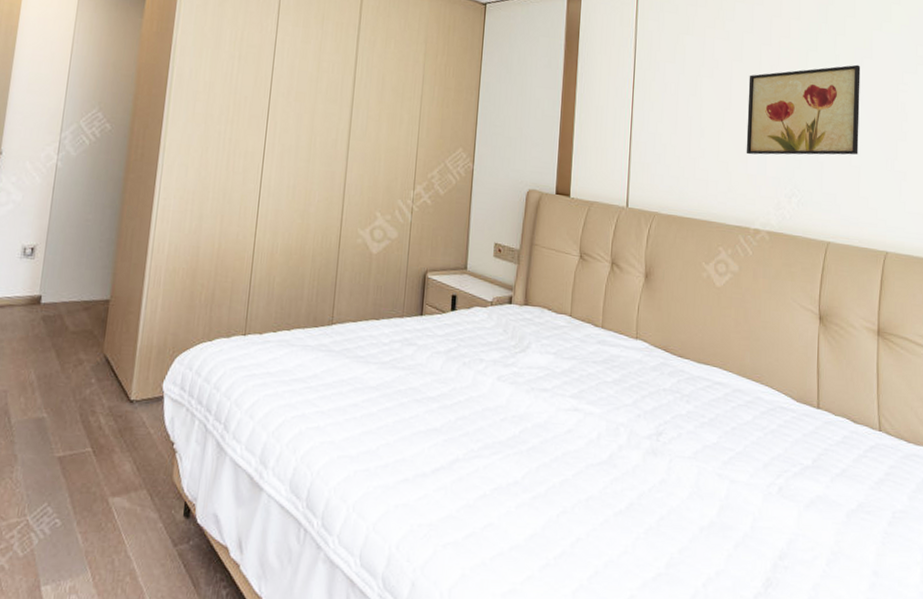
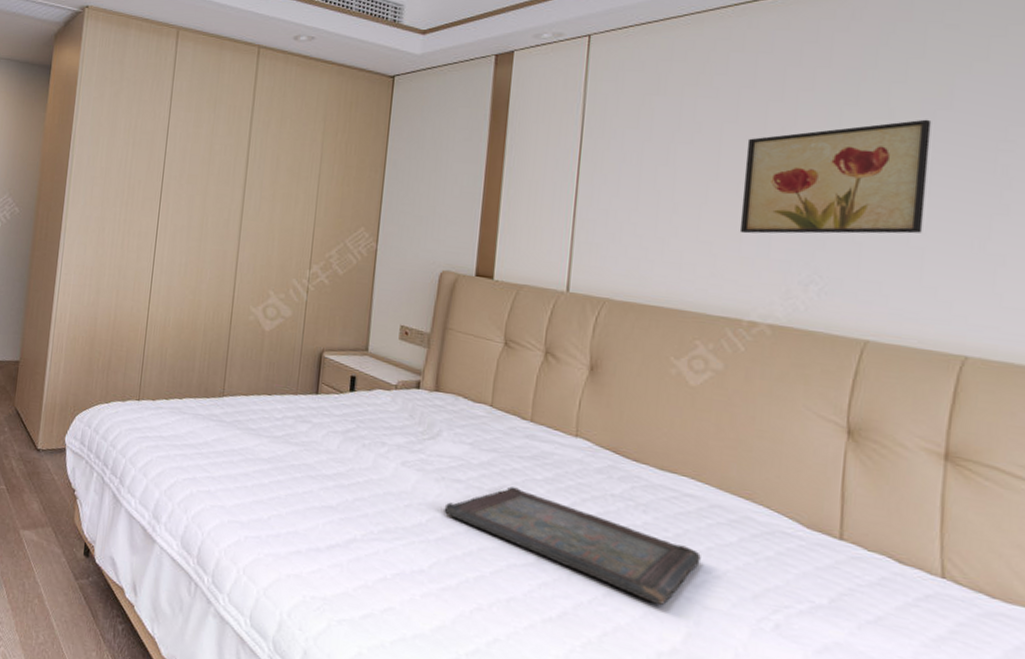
serving tray: none [533,391,728,485] -> present [444,486,701,605]

